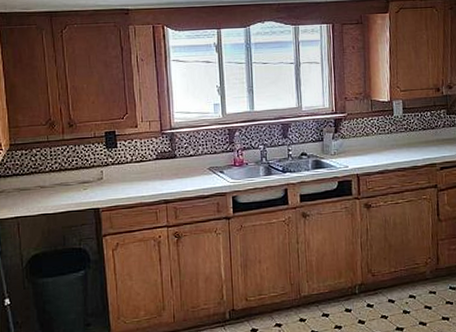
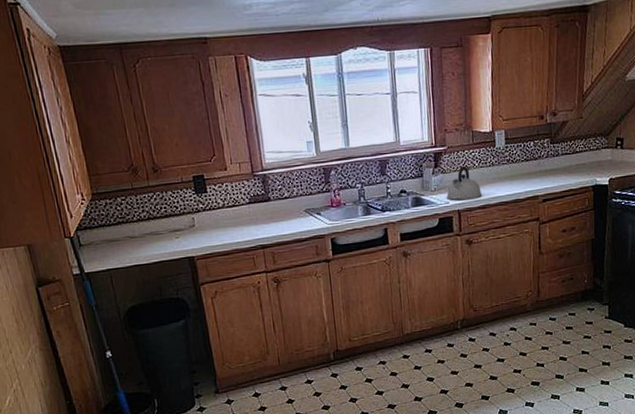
kettle: none [346,132,380,165] -> present [446,165,482,200]

